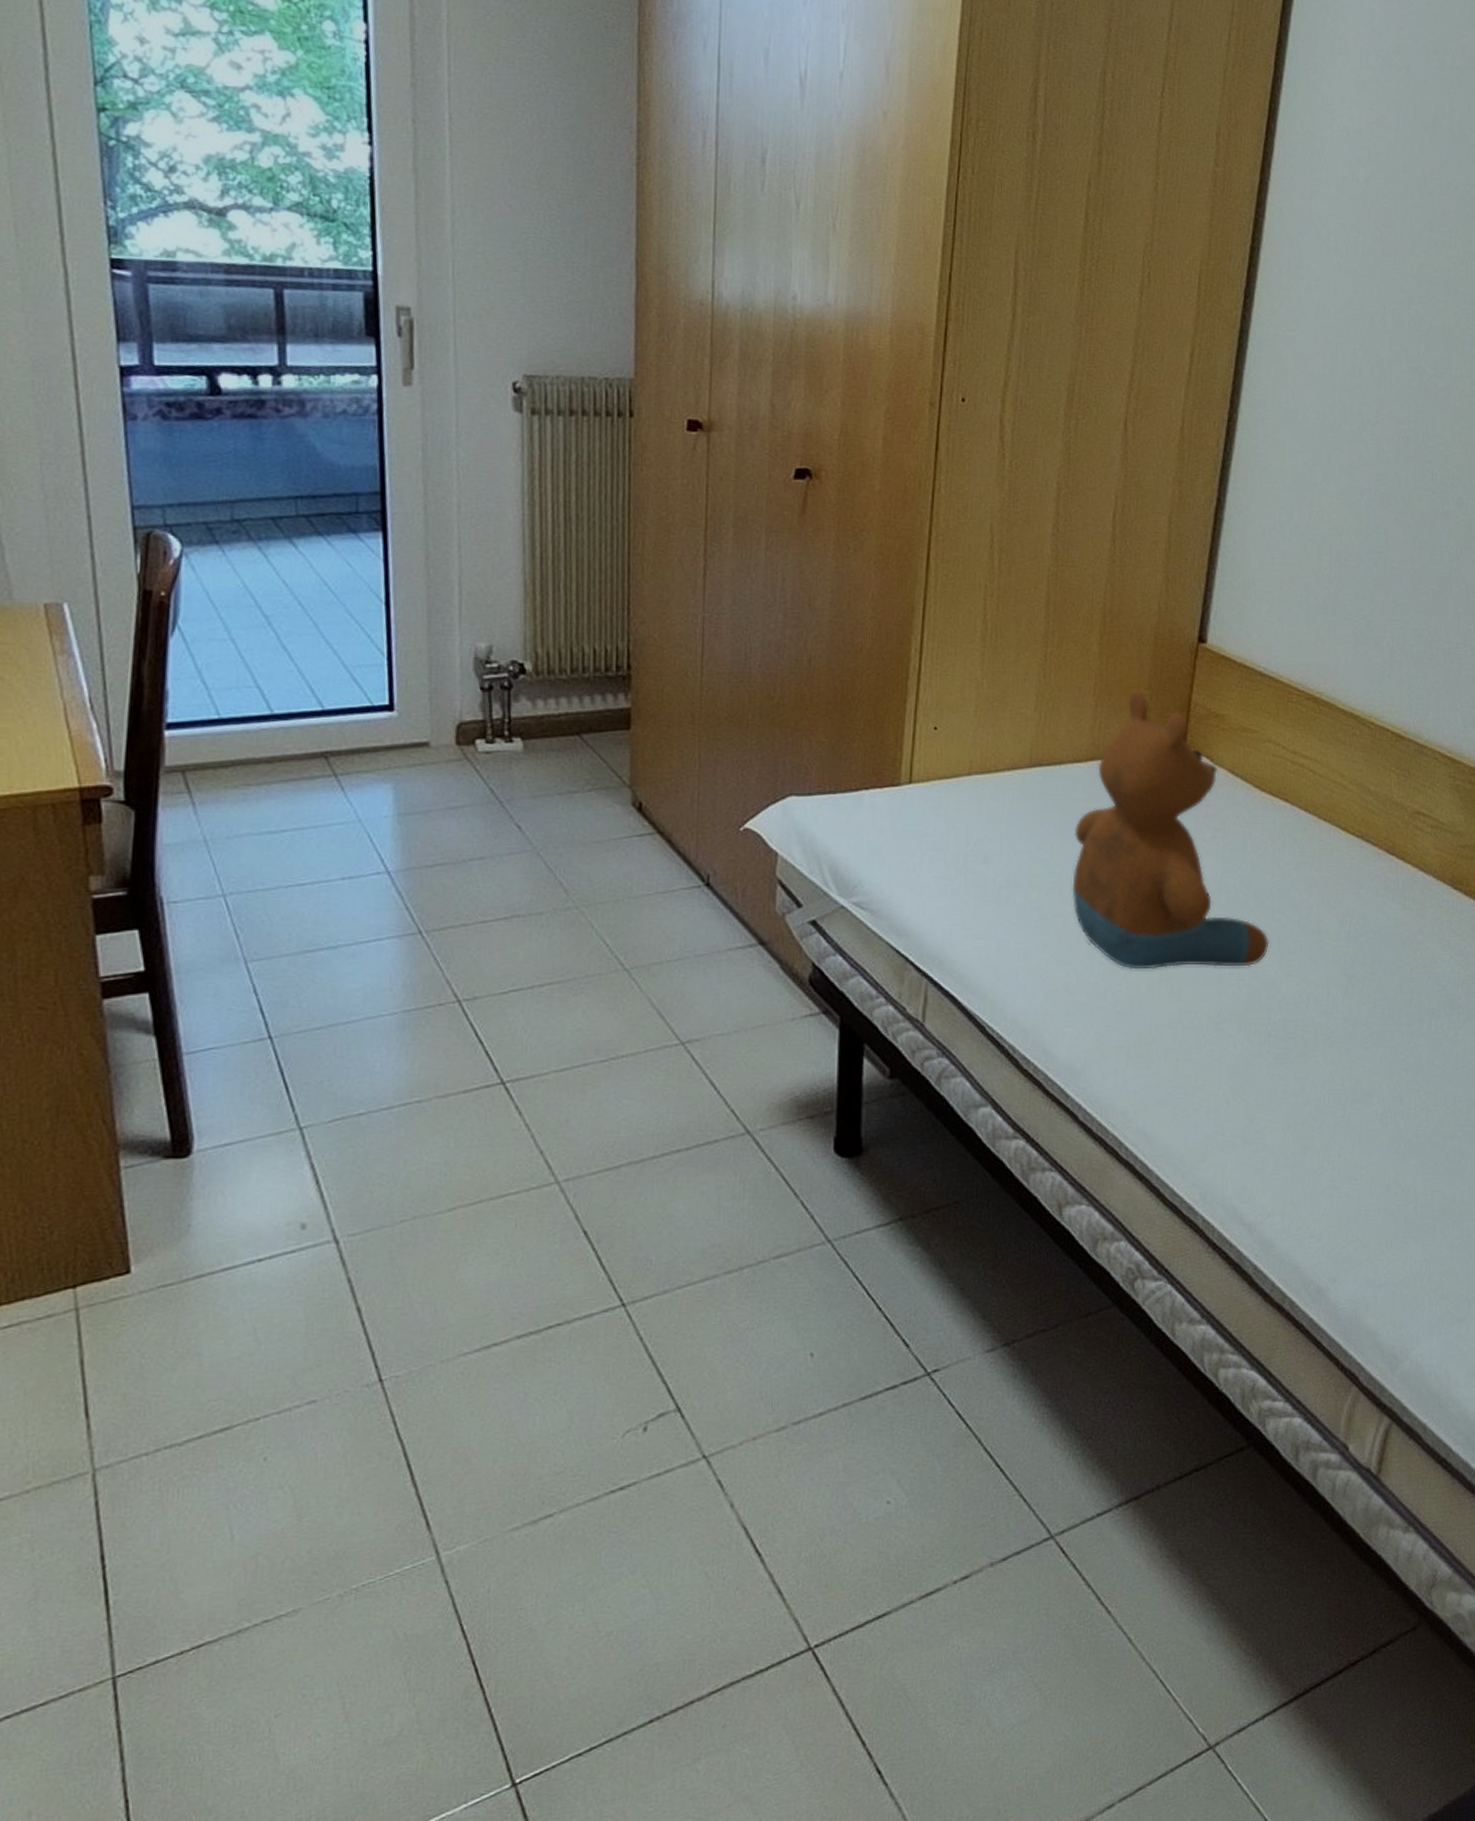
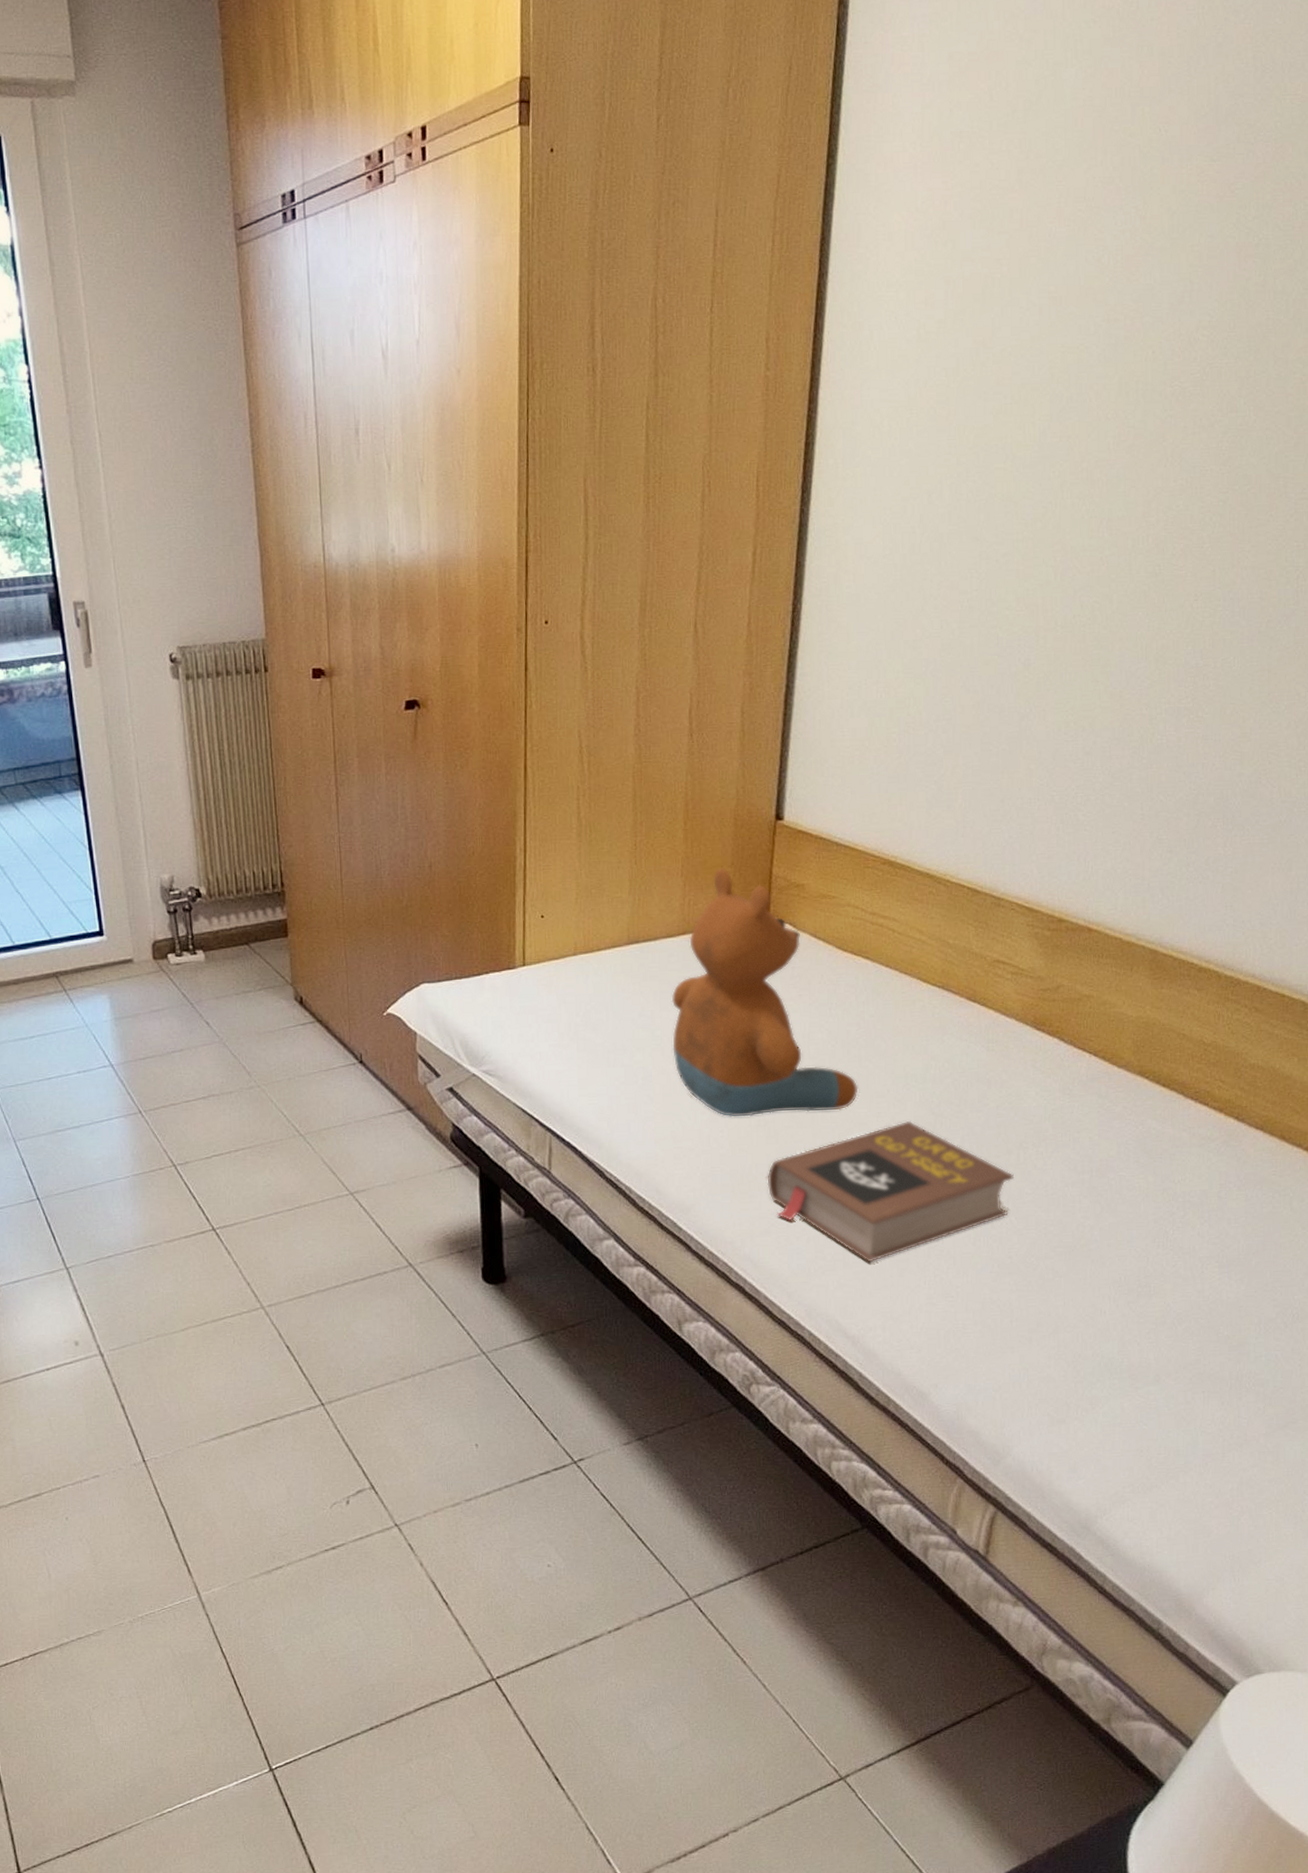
book: none [1166,981,1424,1140] -> present [767,1120,1014,1263]

